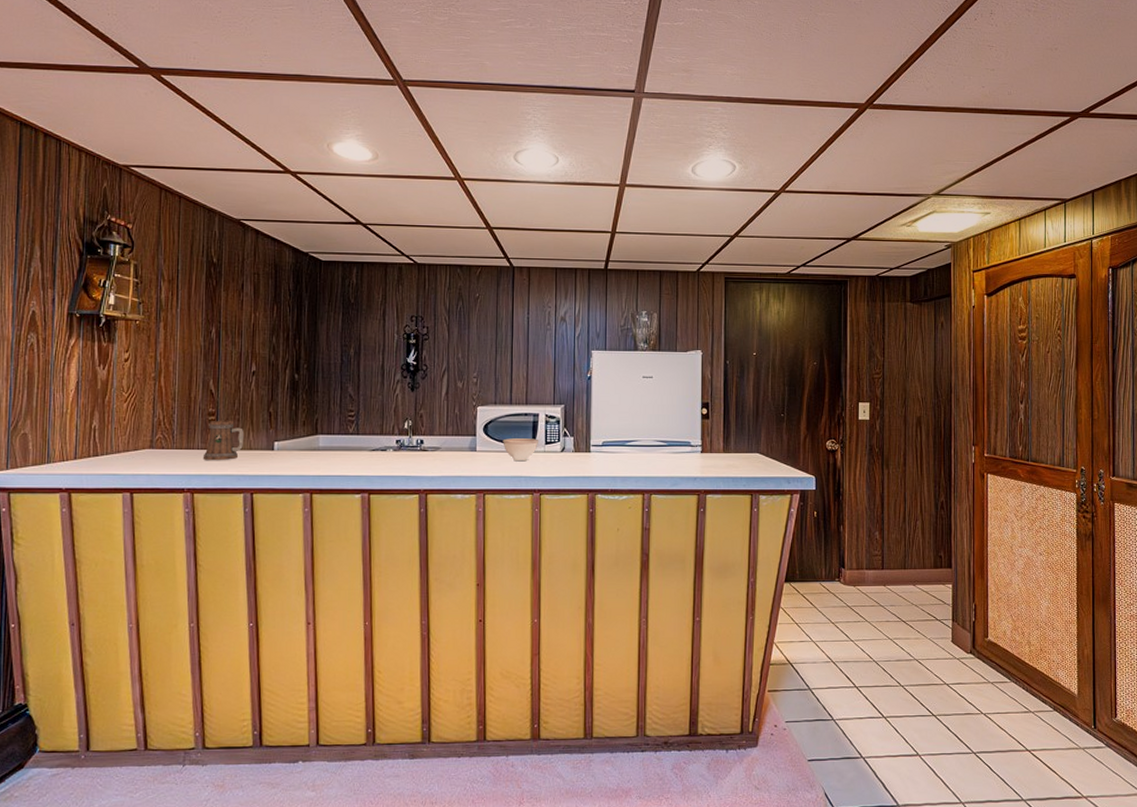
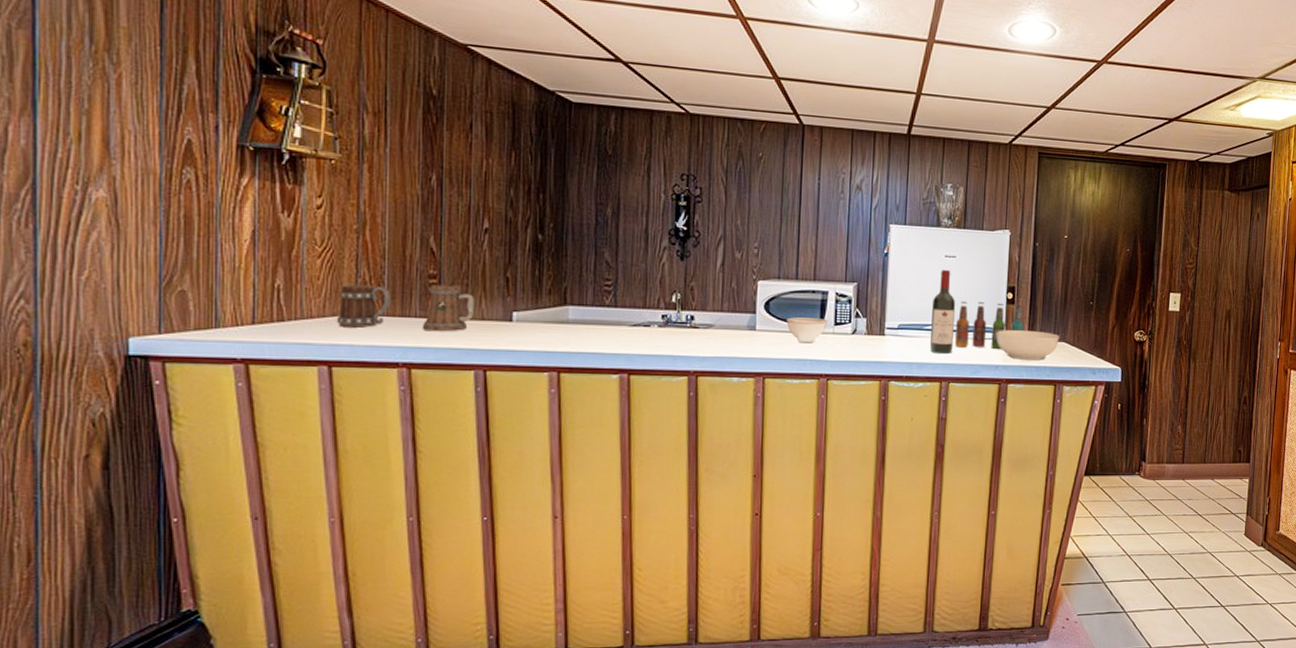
beer mug: none [137,423,180,459] -> present [336,284,392,328]
wine bottle: none [631,389,655,468] -> present [929,269,956,355]
beer bottle: none [654,418,720,463] -> present [954,301,1025,350]
bowl: none [692,443,754,471] -> present [995,330,1060,360]

